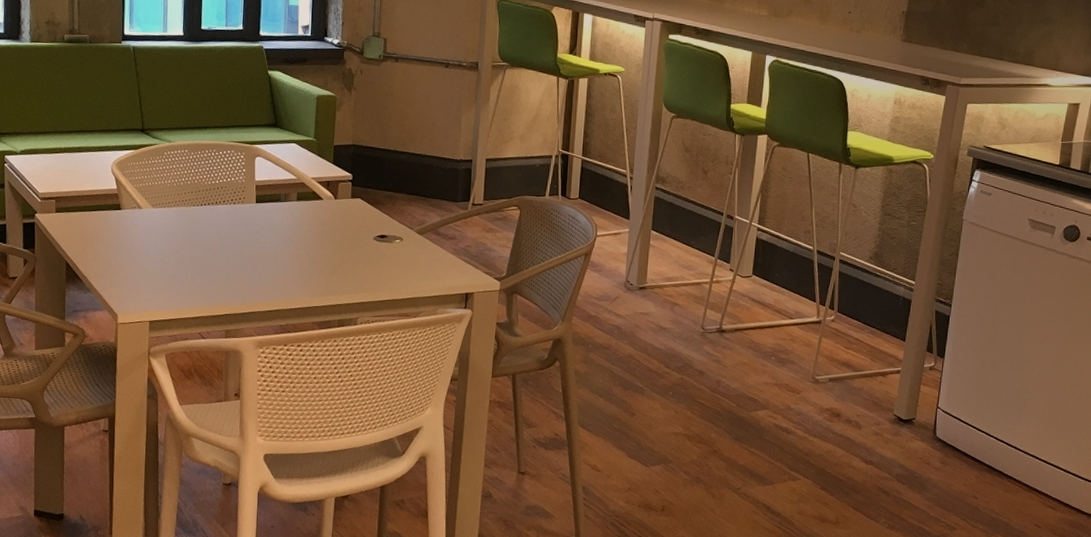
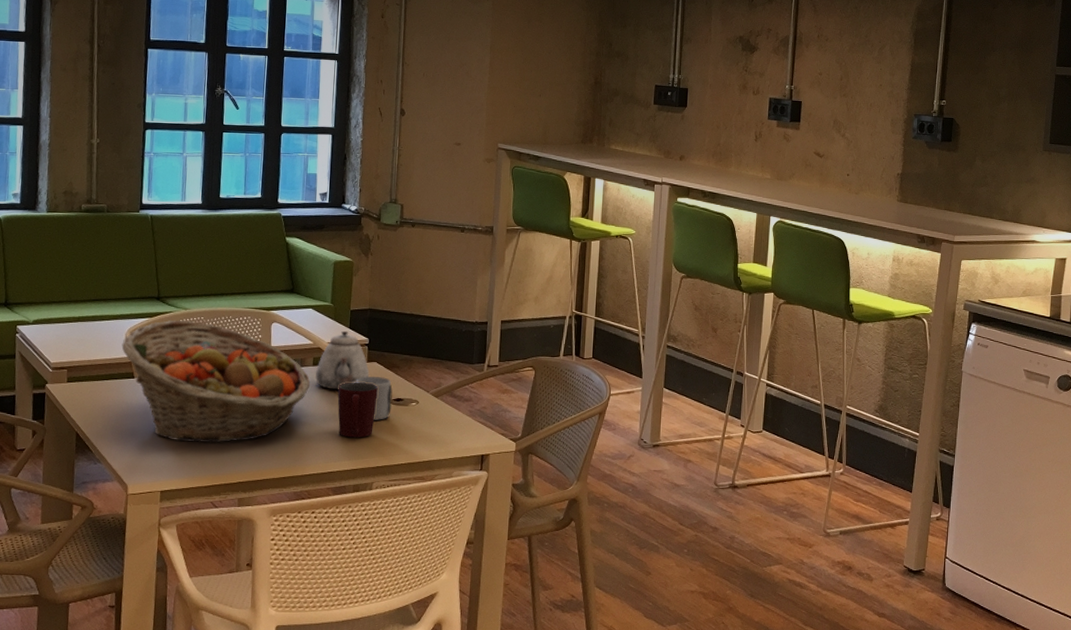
fruit basket: none [108,152,295,275] -> present [121,320,311,443]
teapot: none [300,166,354,226] -> present [316,330,370,390]
mug: none [322,217,362,274] -> present [337,382,378,438]
mug: none [337,212,377,257] -> present [353,376,393,420]

